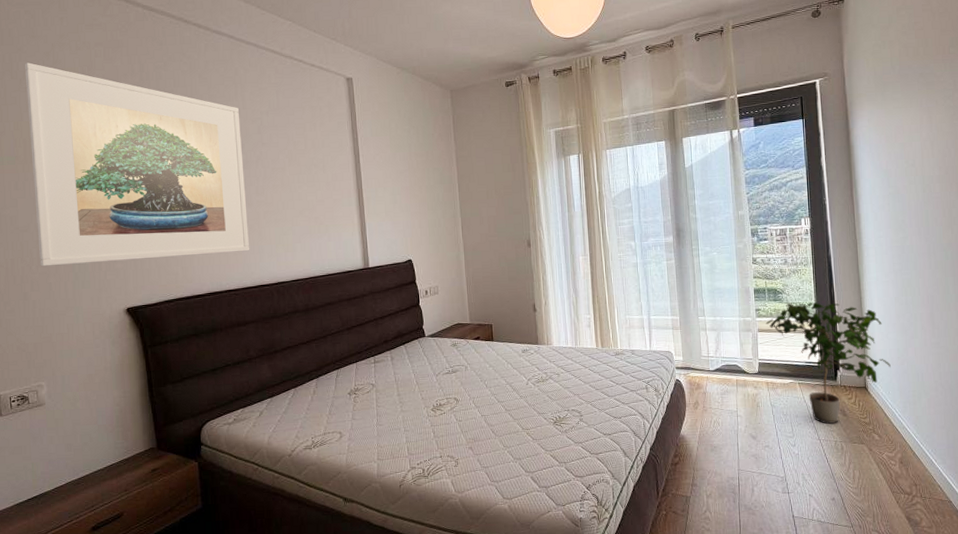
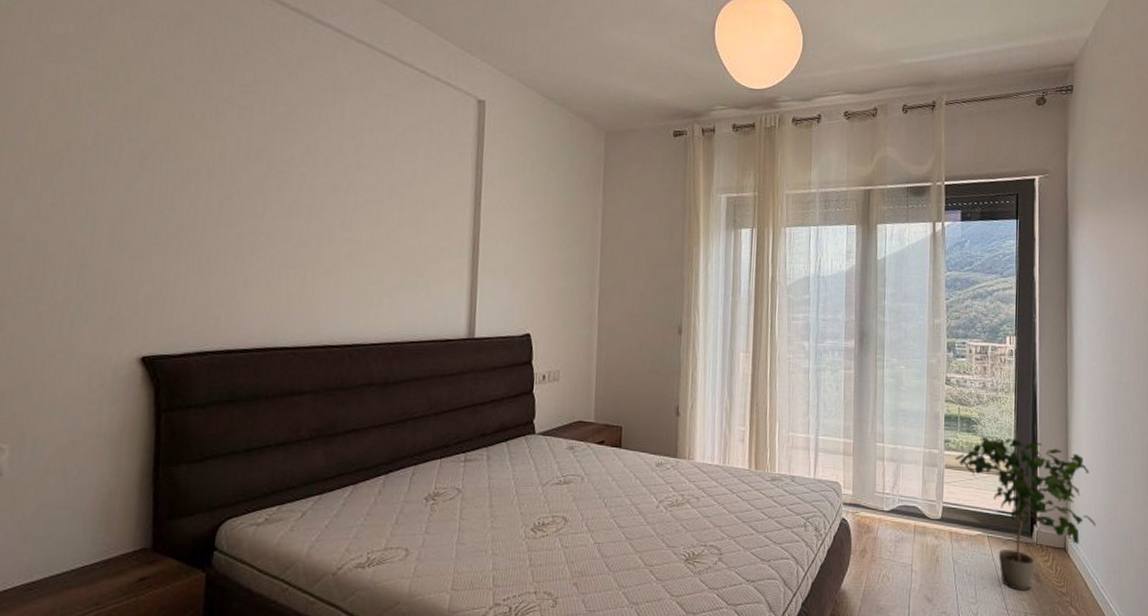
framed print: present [24,62,250,267] -> none [30,25,335,300]

